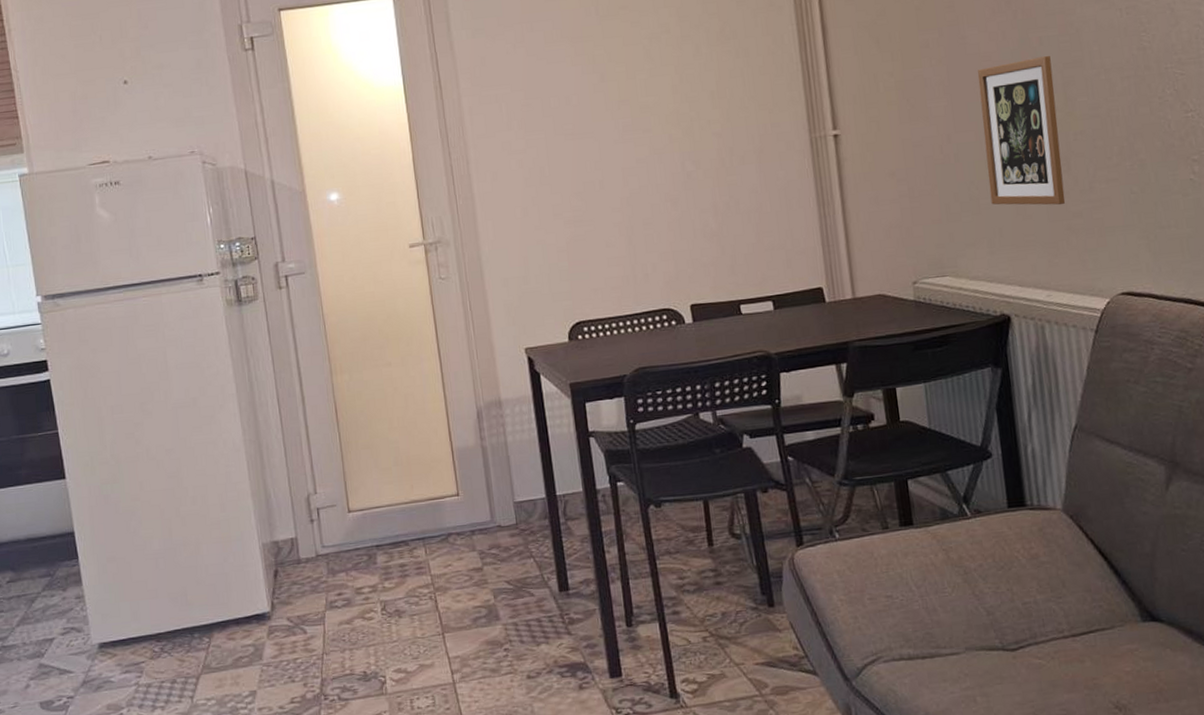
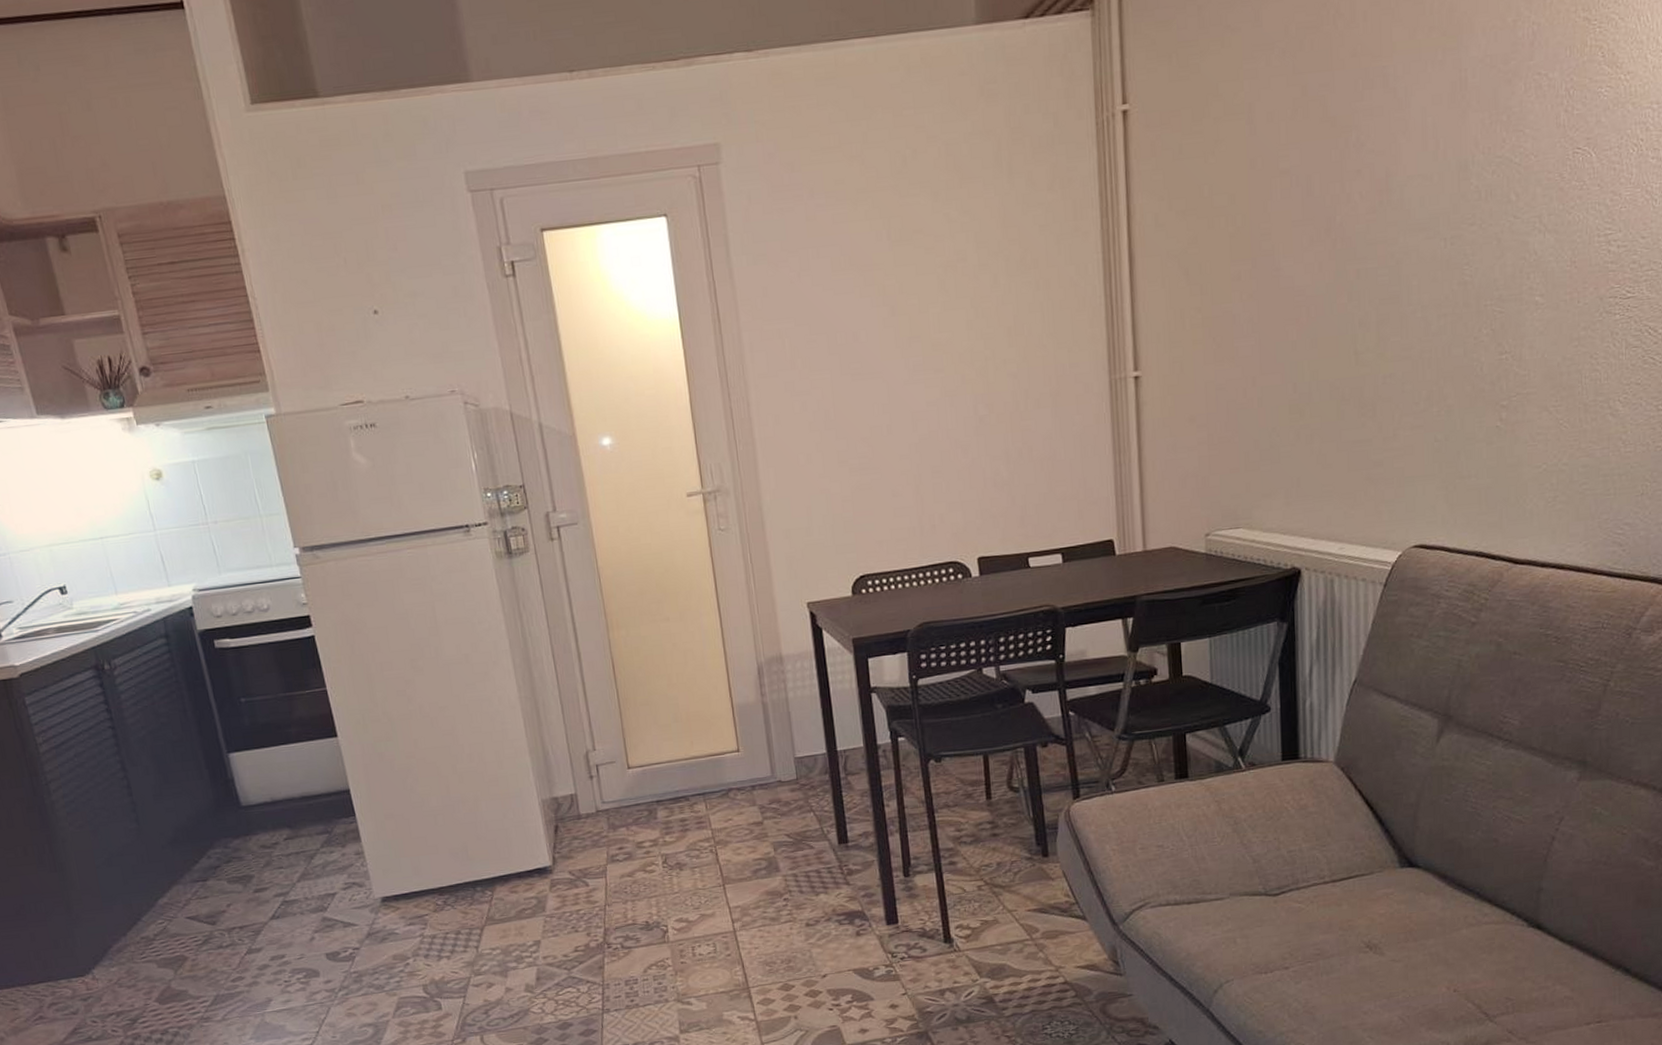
picture frame: present [978,56,1066,205] -> none [1289,291,1368,454]

